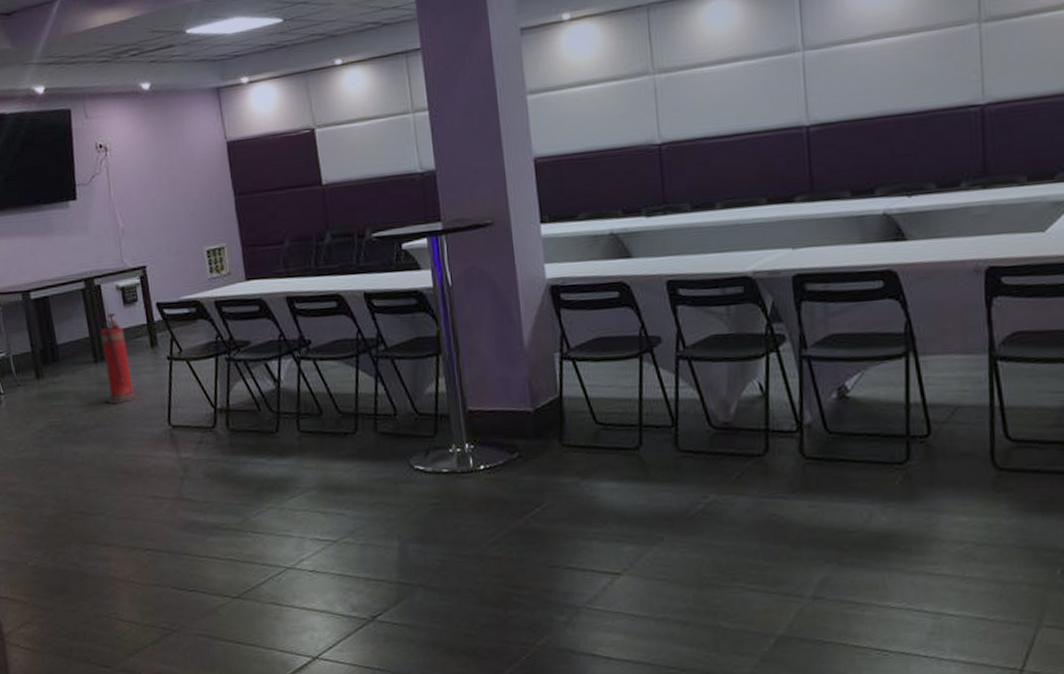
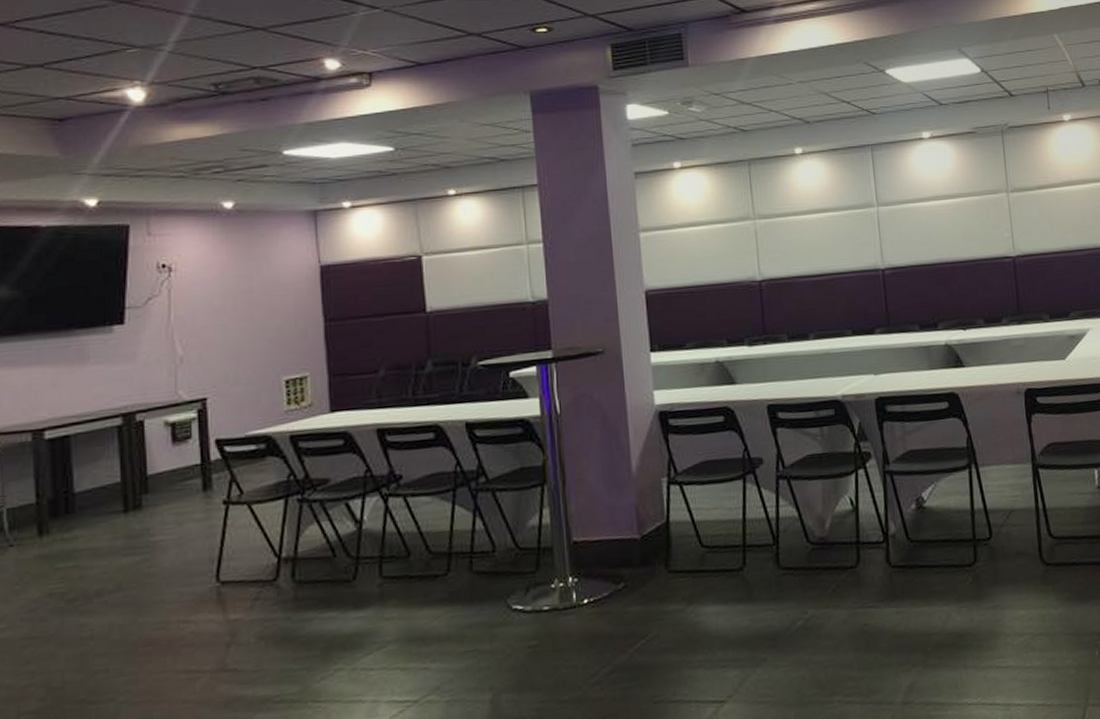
fire extinguisher: present [100,313,138,403] -> none [136,453,179,561]

